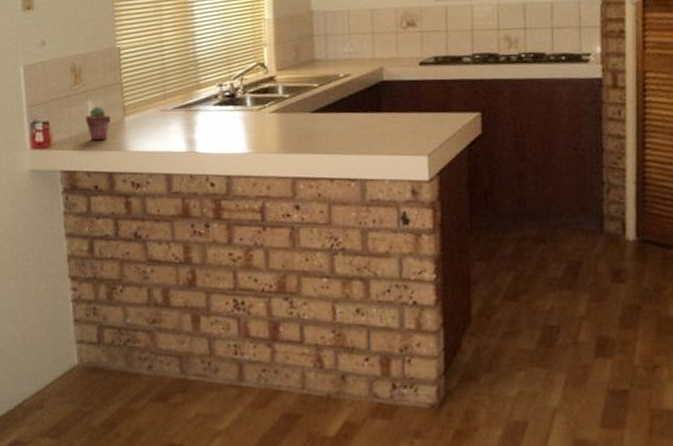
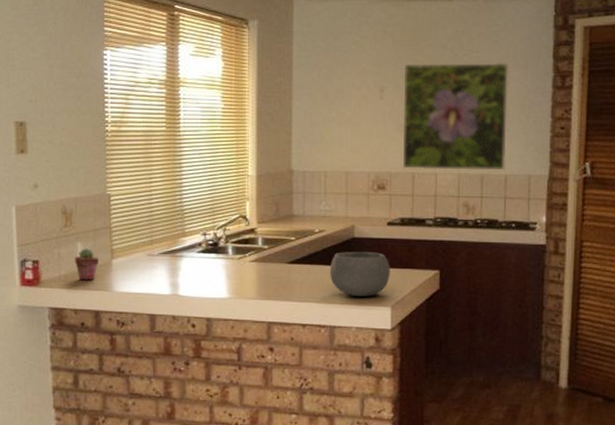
bowl: none [357,96,425,145] -> present [329,252,390,296]

